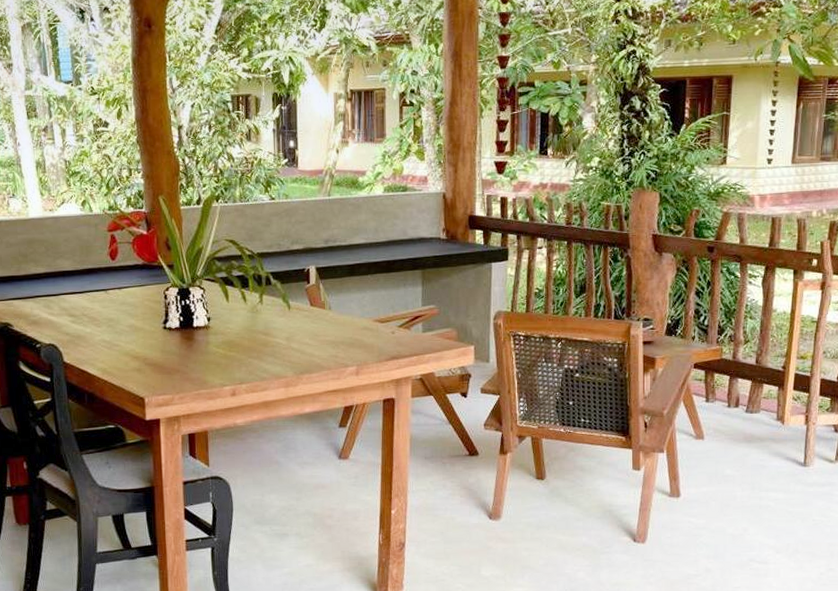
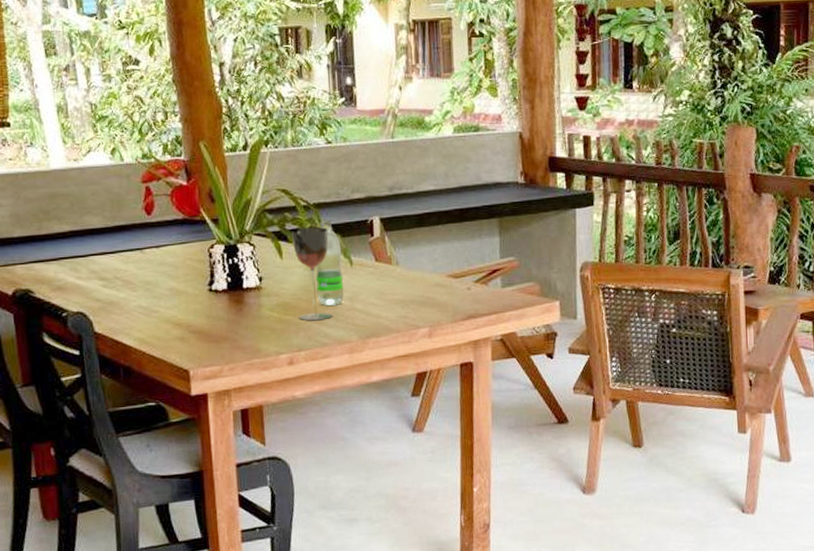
wineglass: none [238,274,271,358] -> present [292,227,332,321]
bottle: none [257,268,282,344] -> present [315,220,344,306]

